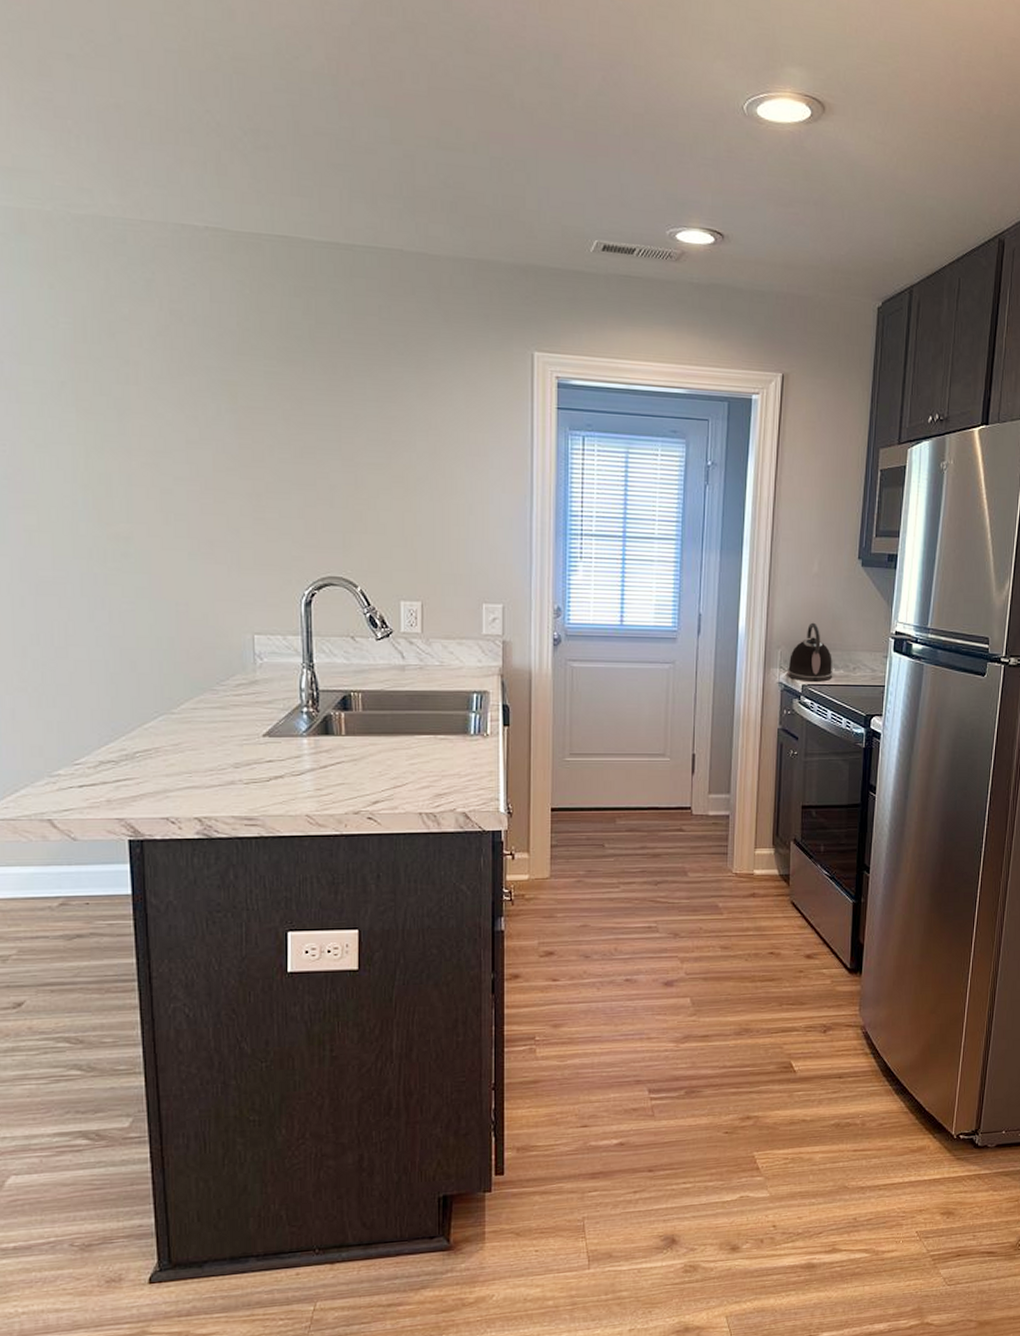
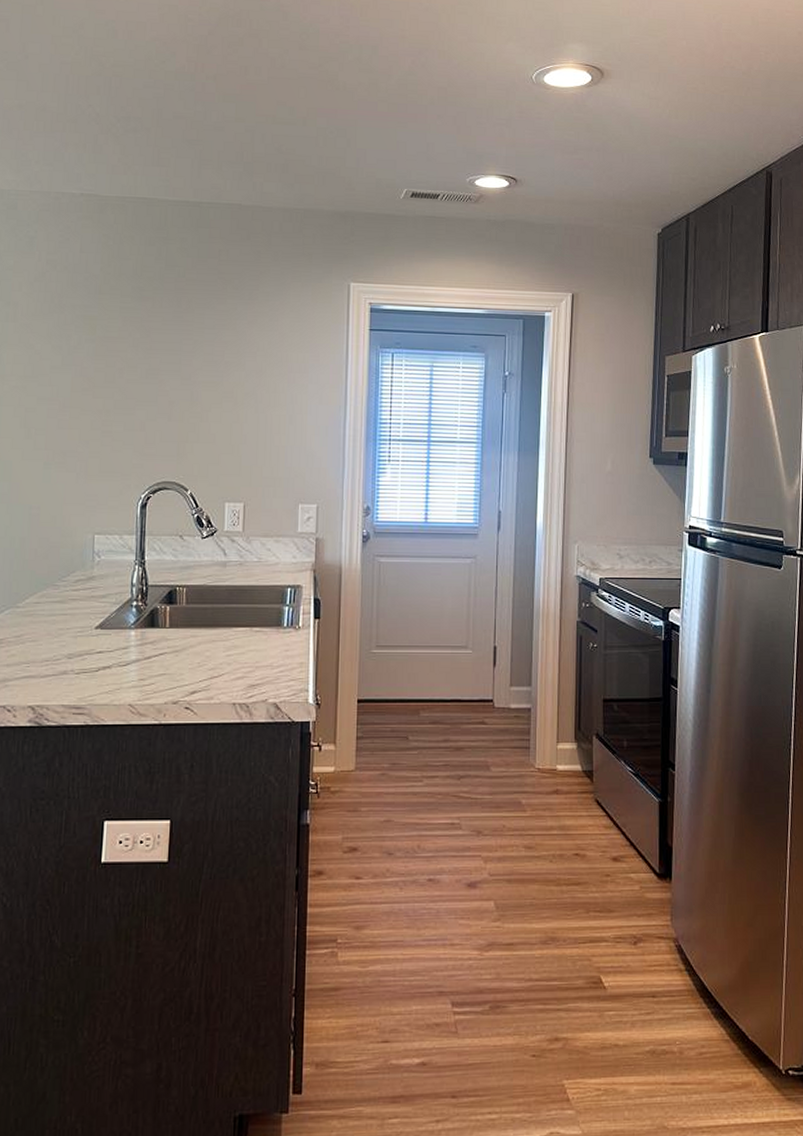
kettle: present [787,622,833,683] -> none [584,518,630,576]

